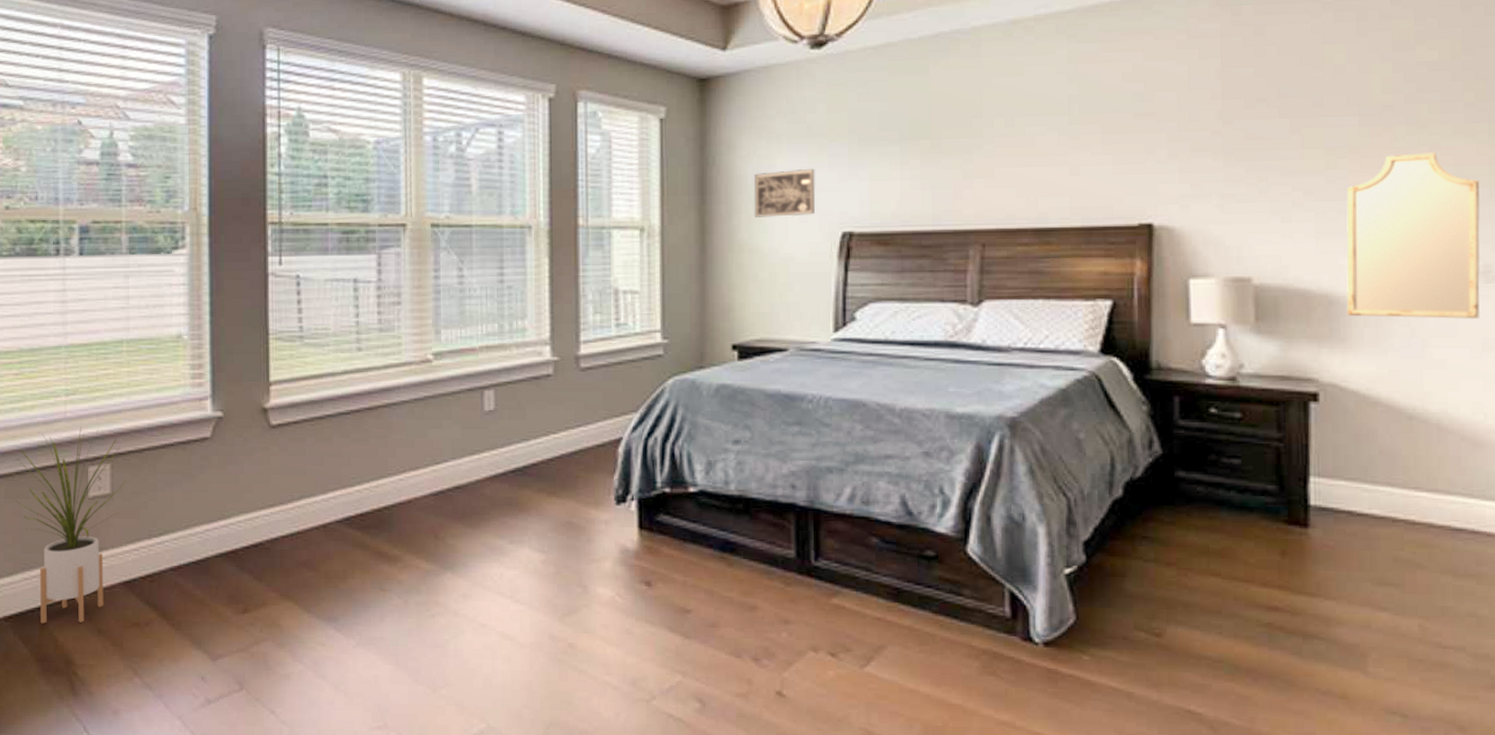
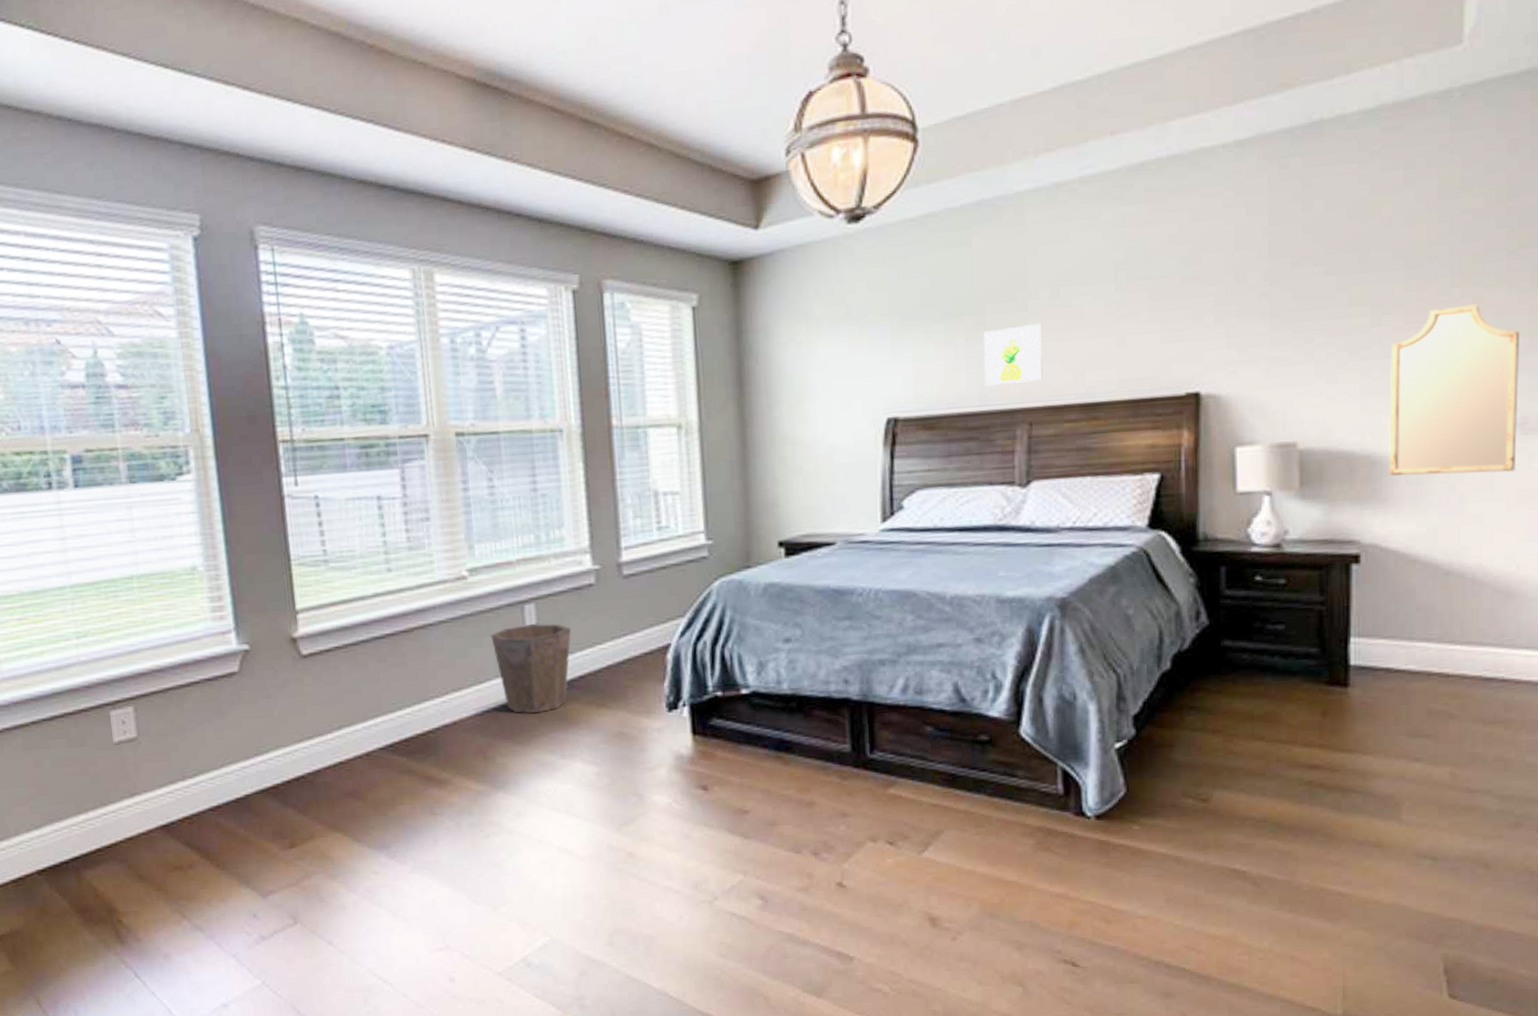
house plant: present [13,426,126,624] -> none [31,669,153,875]
waste bin: none [450,409,527,497] -> present [491,623,571,714]
wall art: present [754,168,816,217] -> none [794,352,858,408]
wall art: none [938,150,996,207] -> present [983,324,1043,387]

